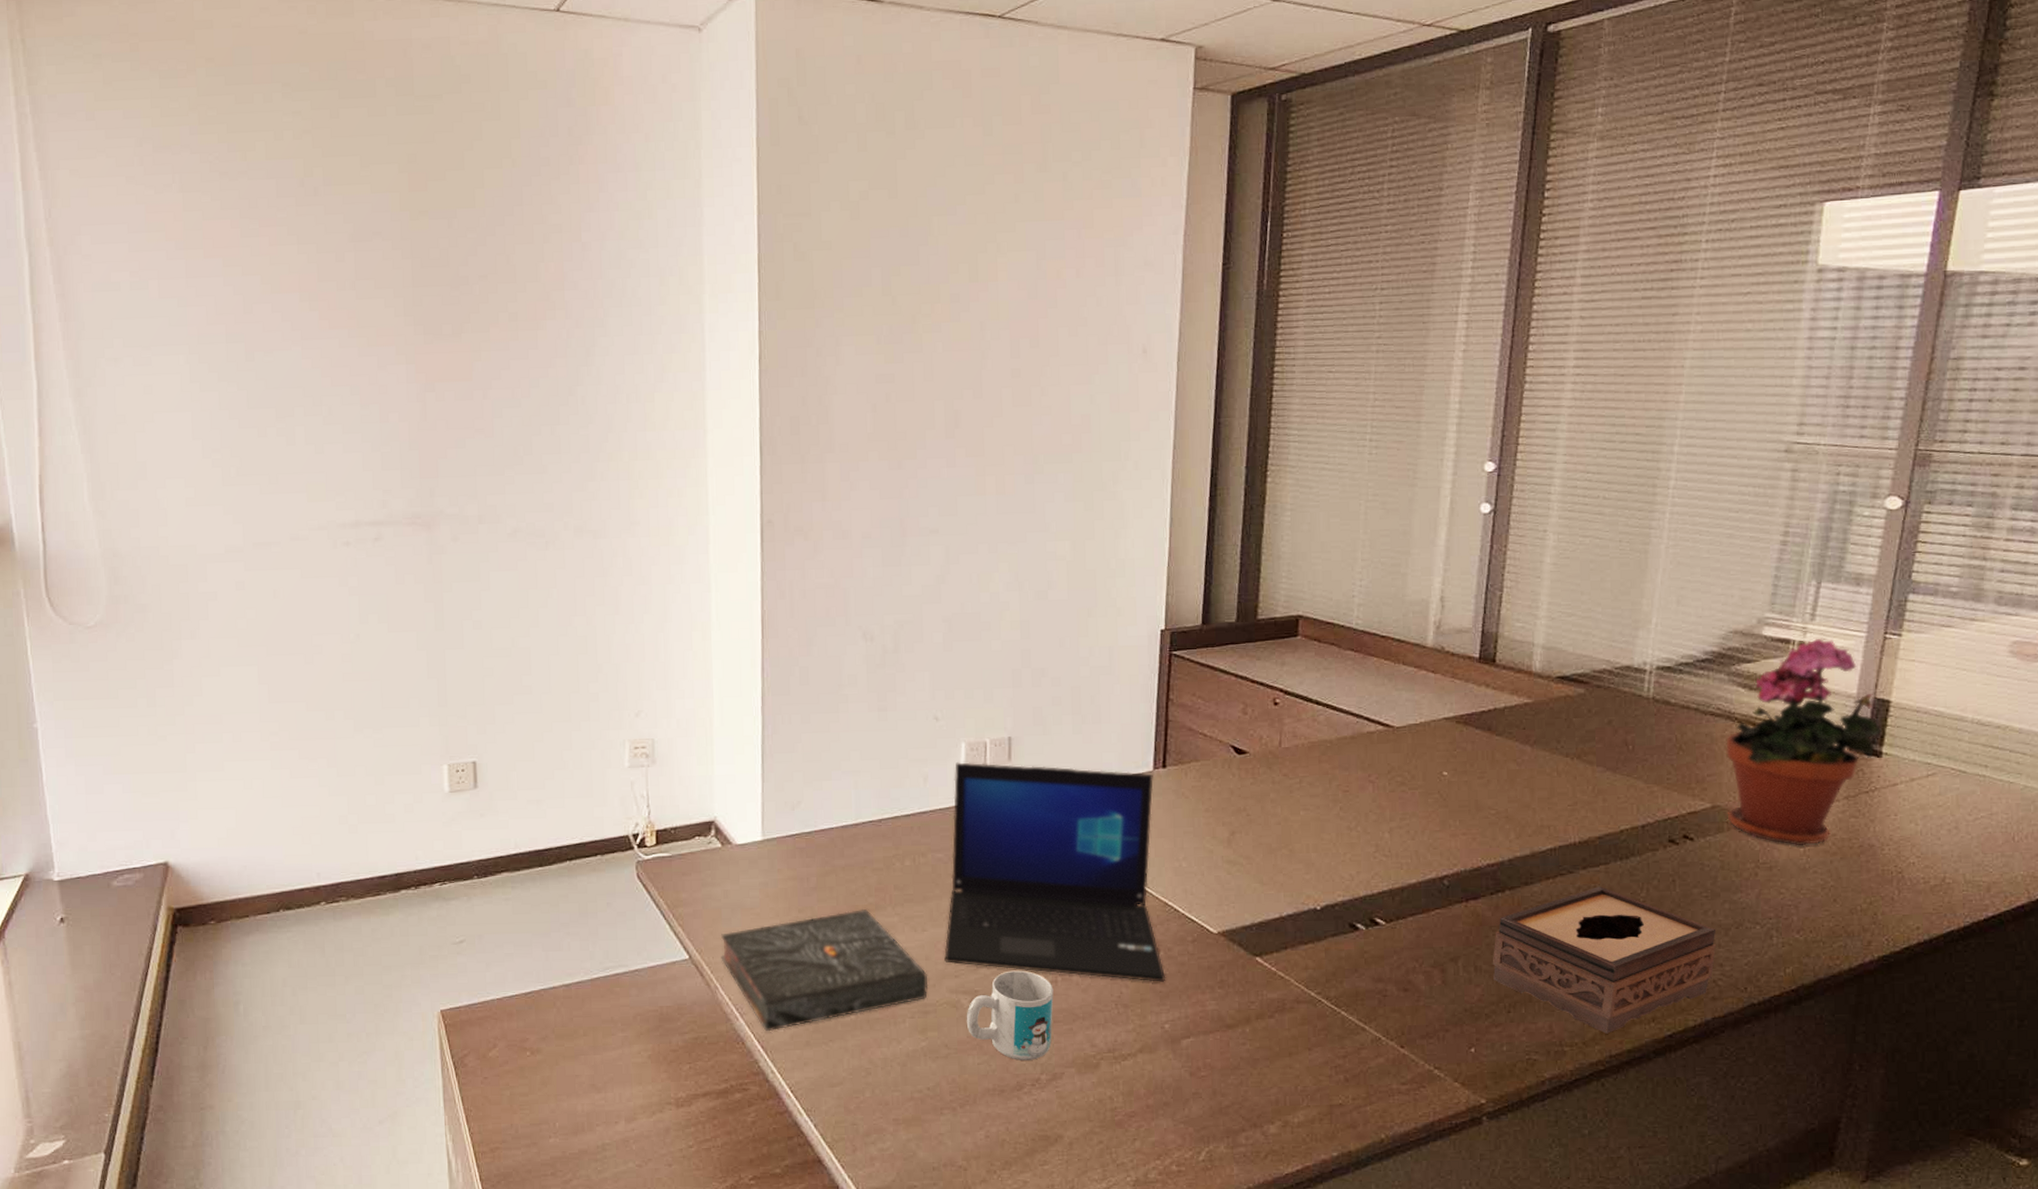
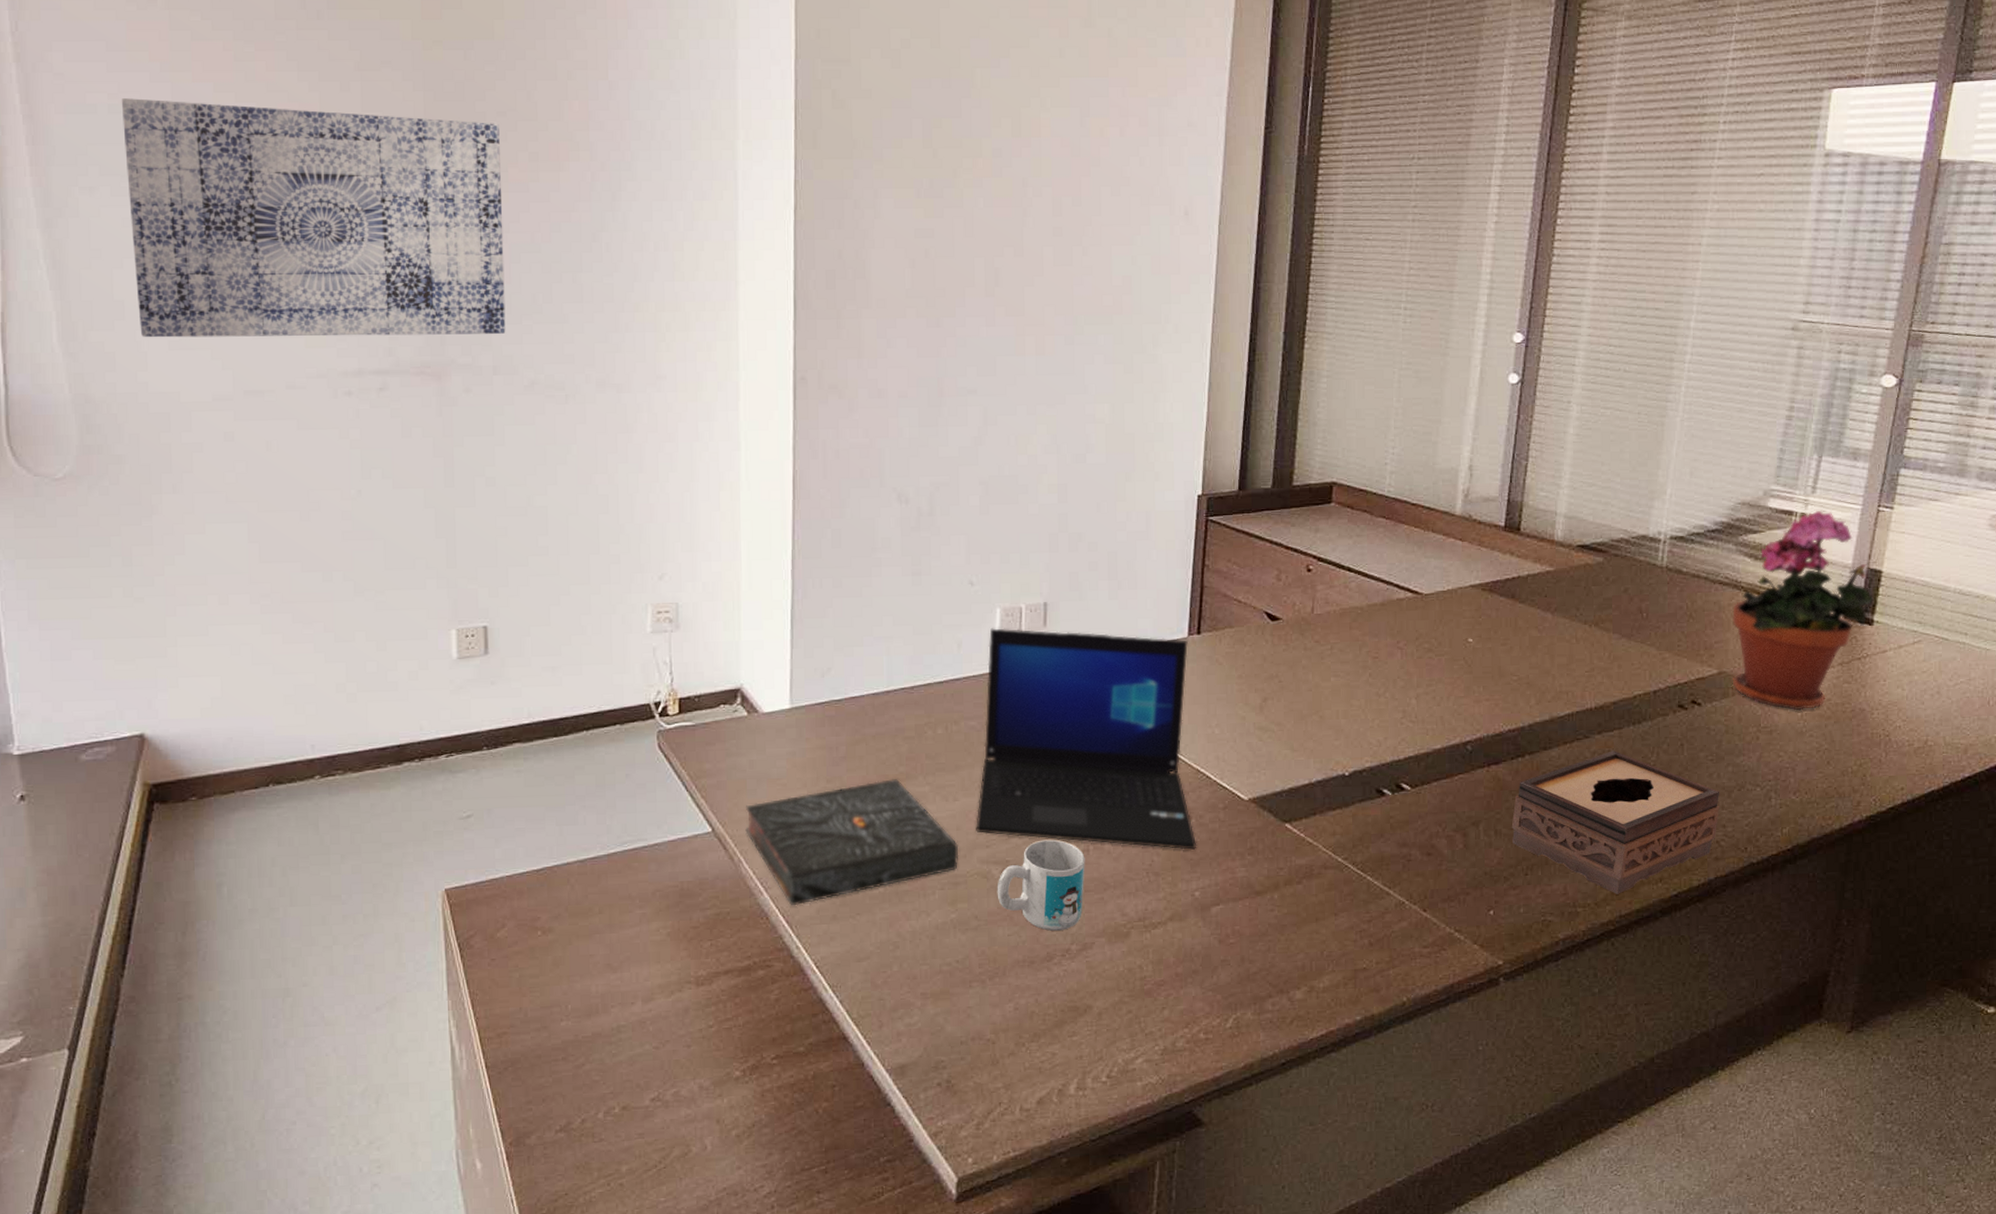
wall art: none [141,275,490,496] -> present [121,98,506,338]

